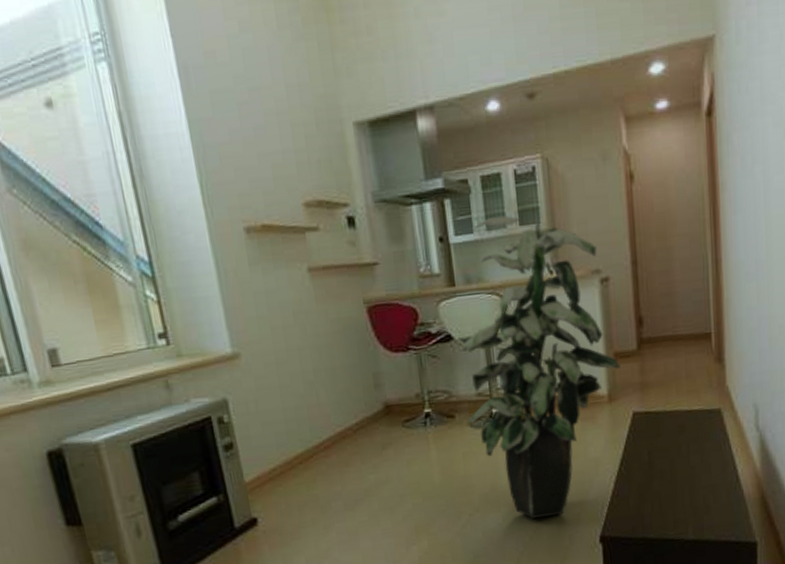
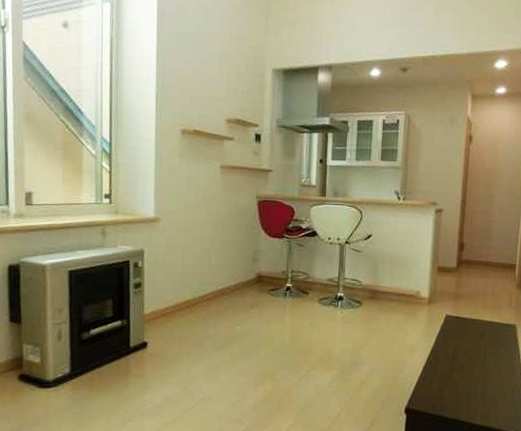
indoor plant: present [457,215,620,519] -> none [318,151,441,384]

